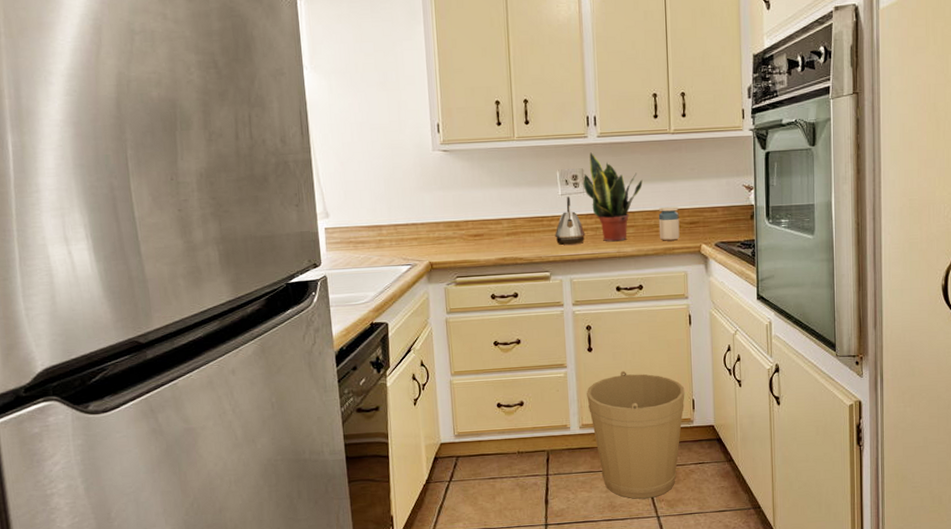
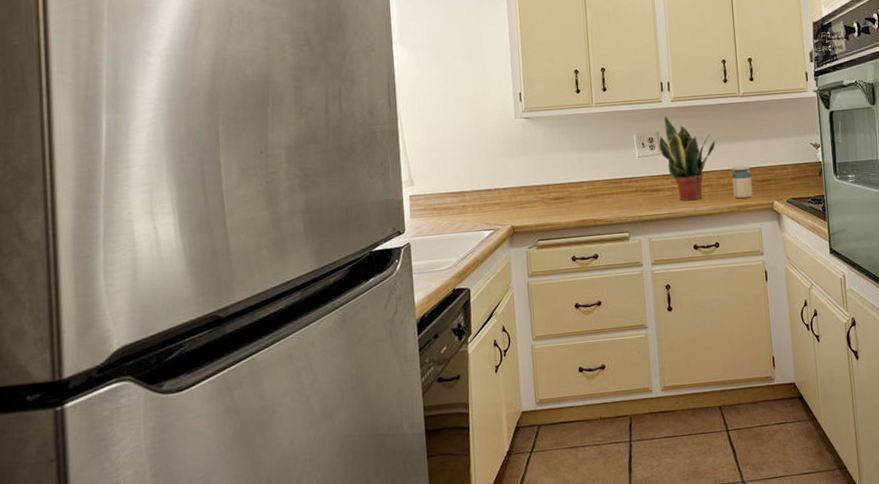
kettle: present [555,196,585,246] -> none [633,158,662,206]
bucket: present [587,370,685,499] -> none [668,329,765,464]

